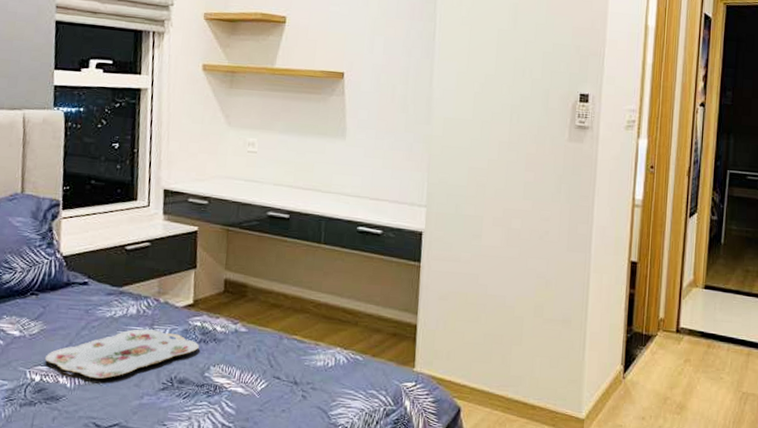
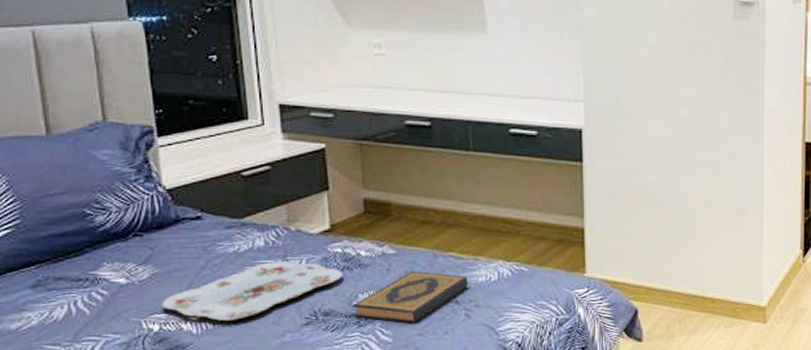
hardback book: none [204,349,308,399] -> present [353,270,469,323]

